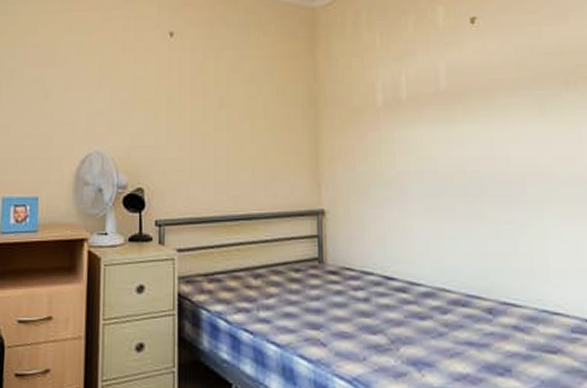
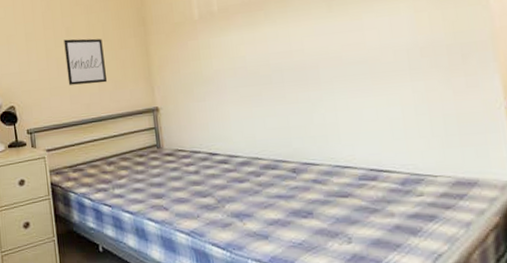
wall art: none [214,112,264,171] -> present [64,38,108,85]

